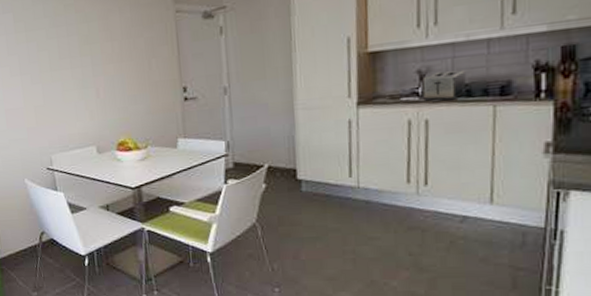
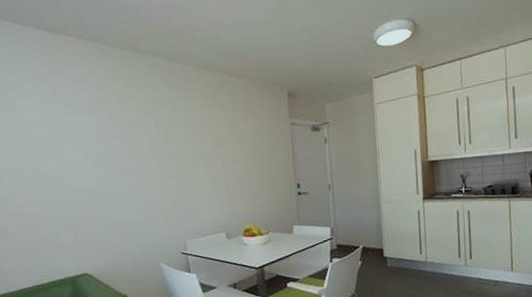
toaster: present [421,70,466,102] -> none [464,175,492,198]

